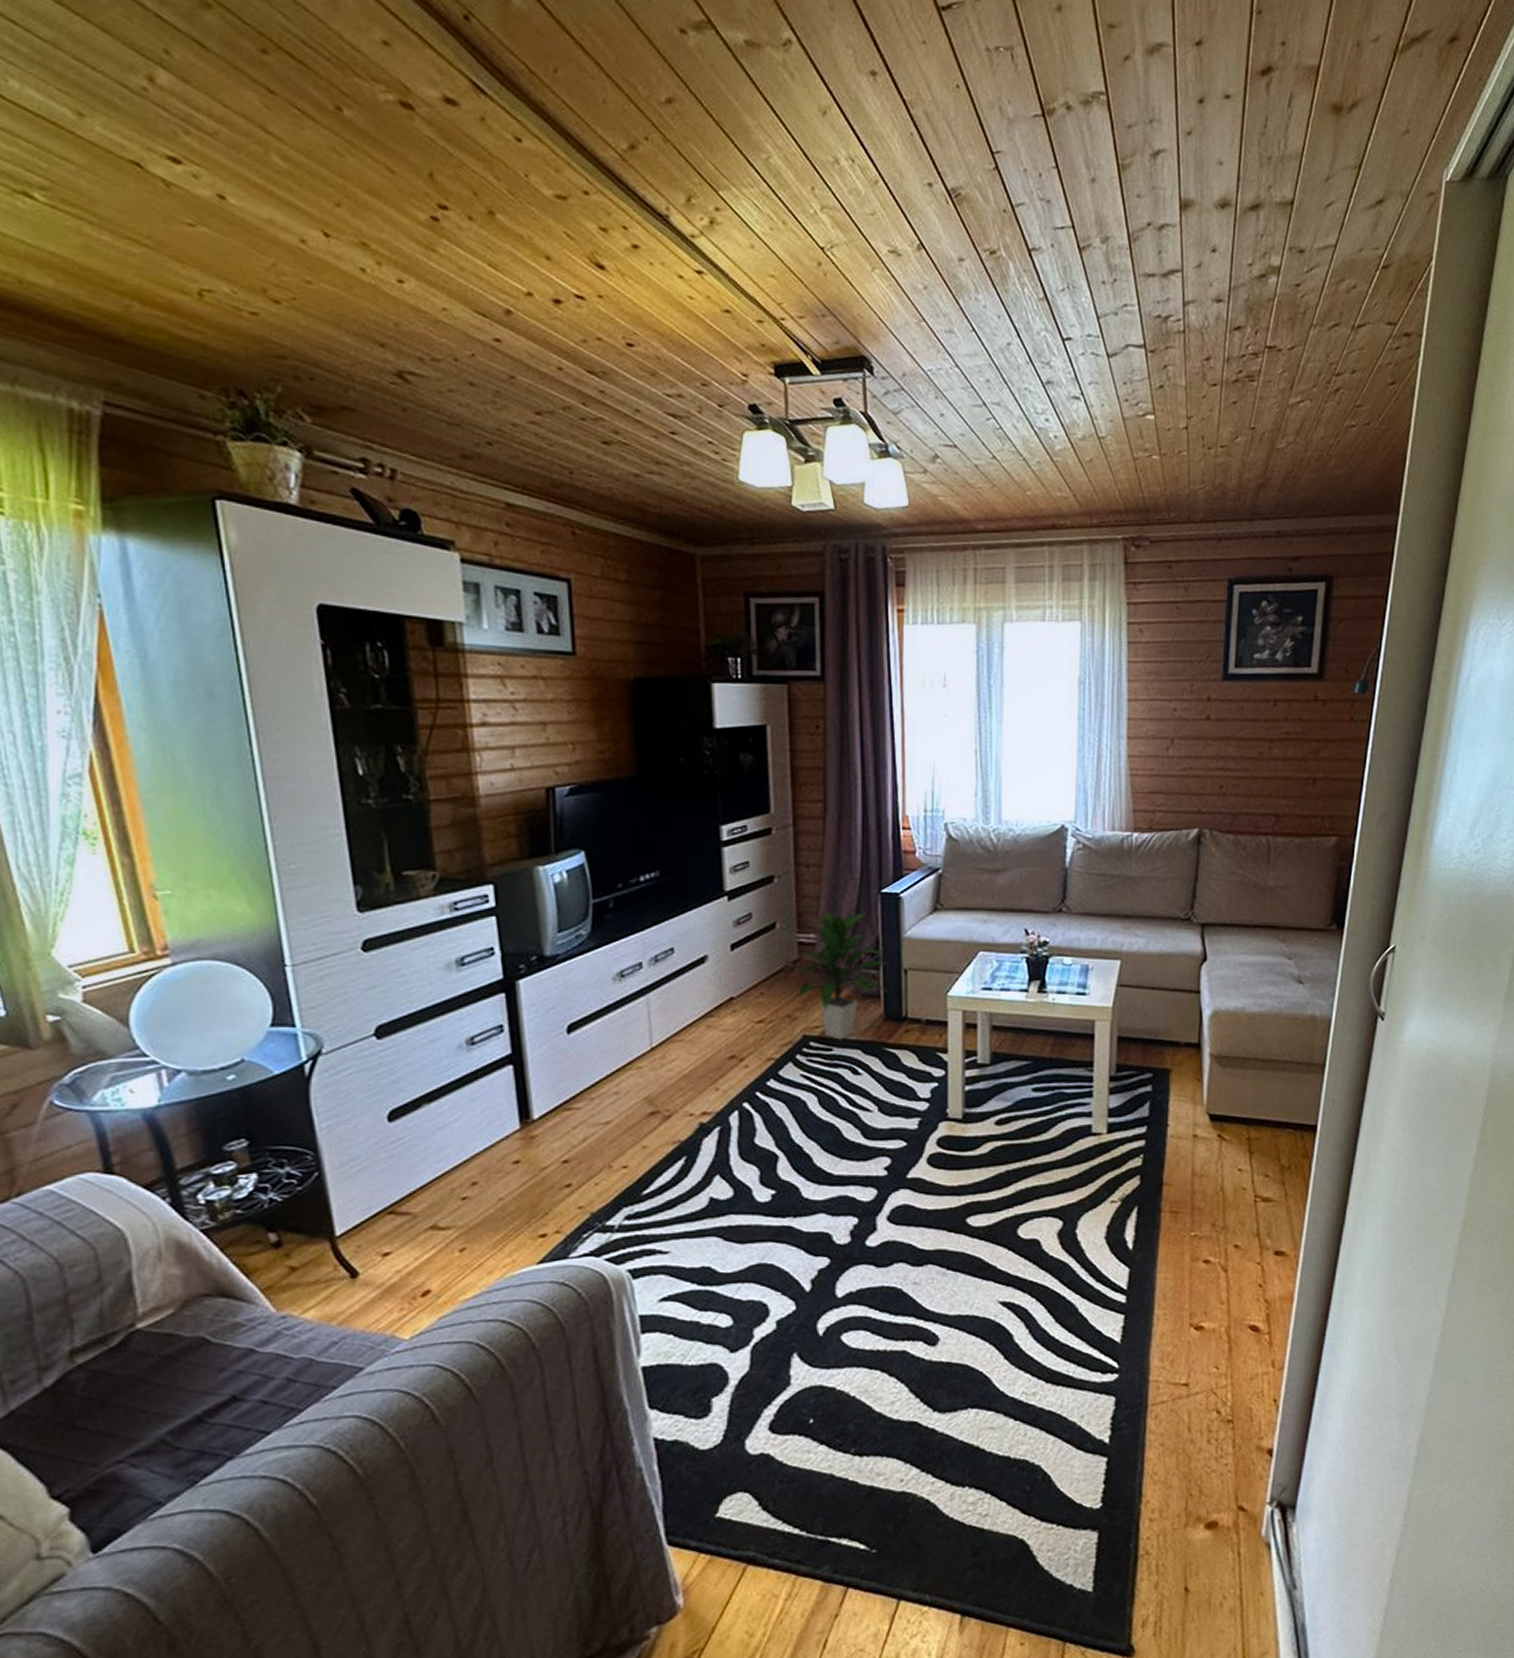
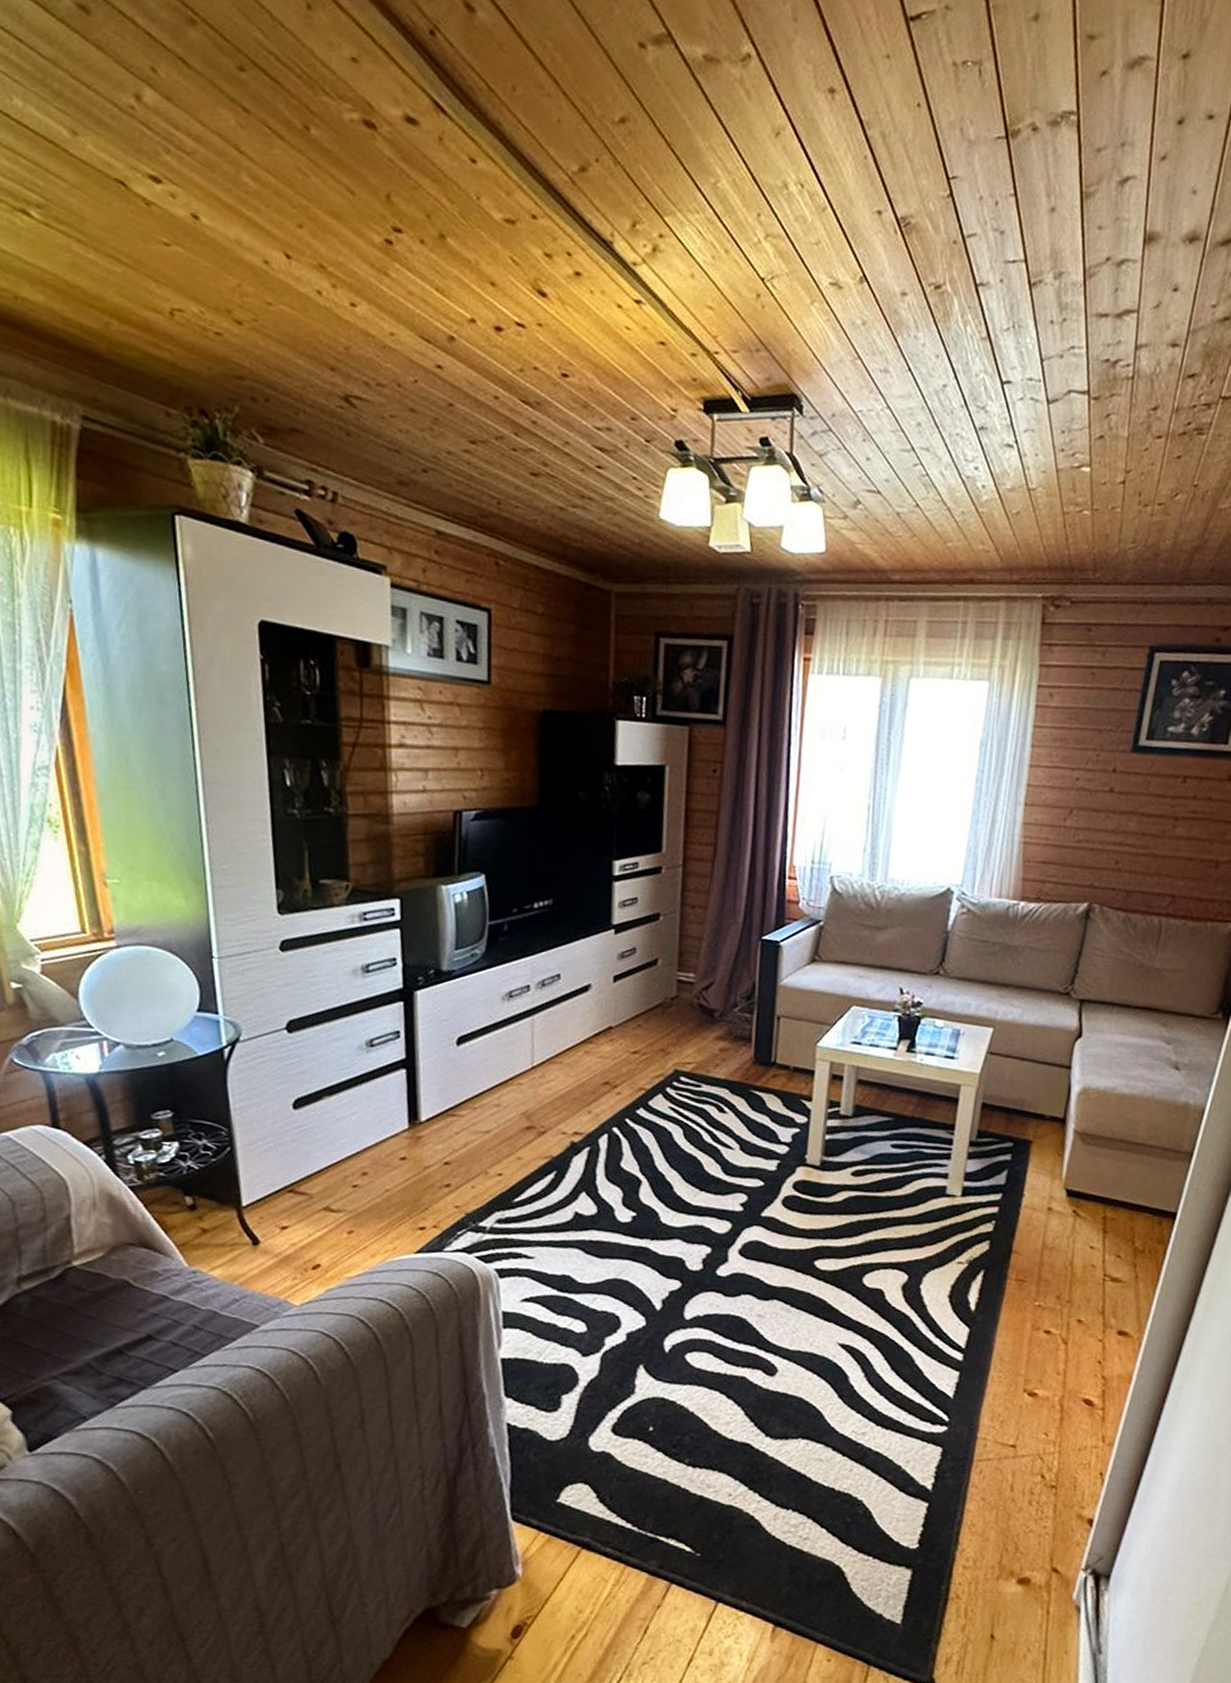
indoor plant: present [793,909,888,1040] -> none [671,951,762,1078]

